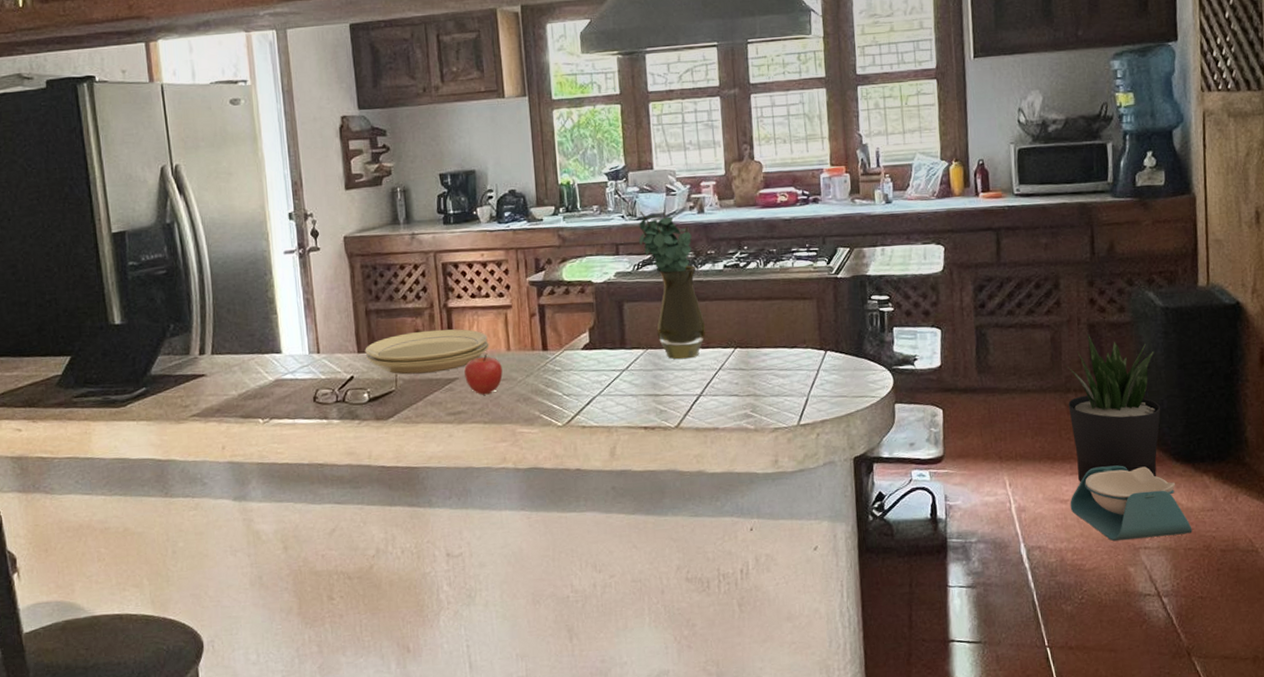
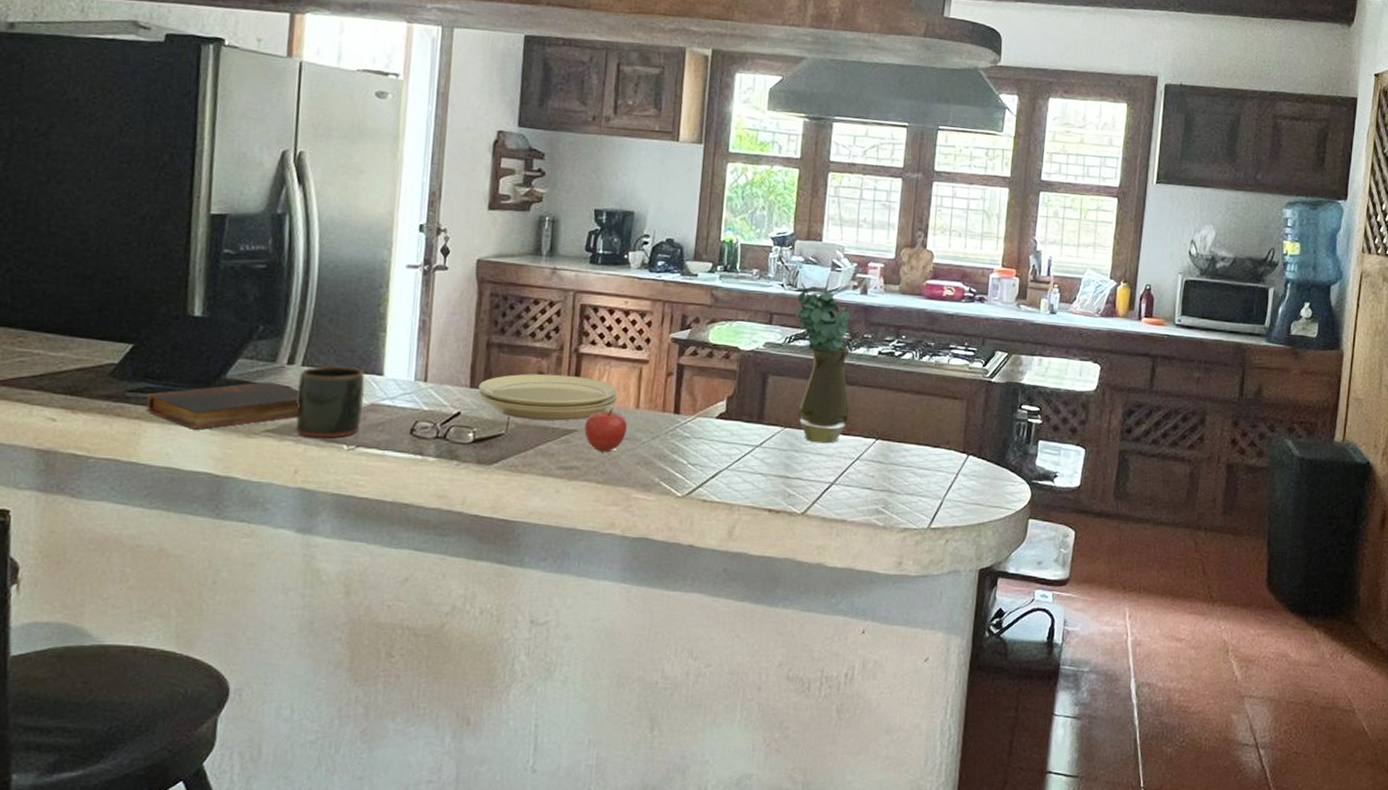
book: none [90,371,217,423] -> present [146,381,299,430]
mug: none [211,349,270,416] -> present [296,365,365,438]
planter: present [1065,334,1161,483] -> none [1196,474,1285,626]
pet bowl: present [1070,465,1192,541] -> none [1184,609,1297,687]

